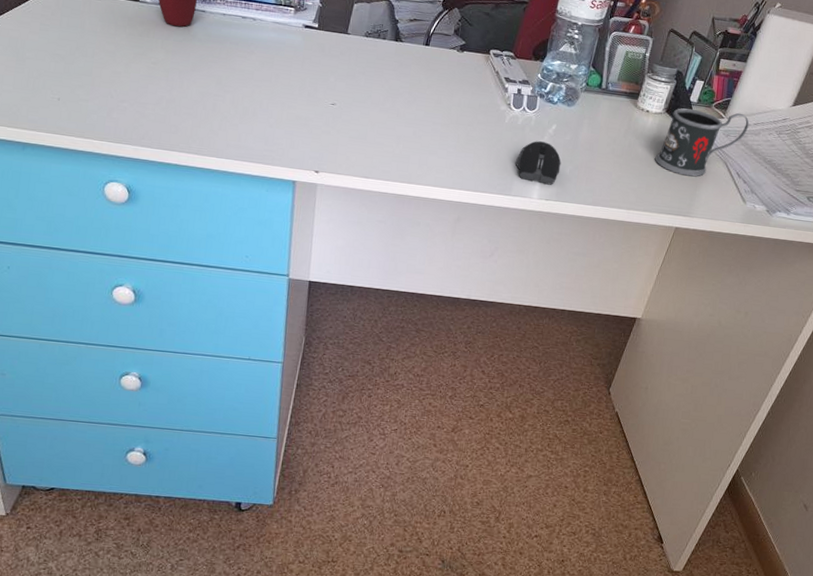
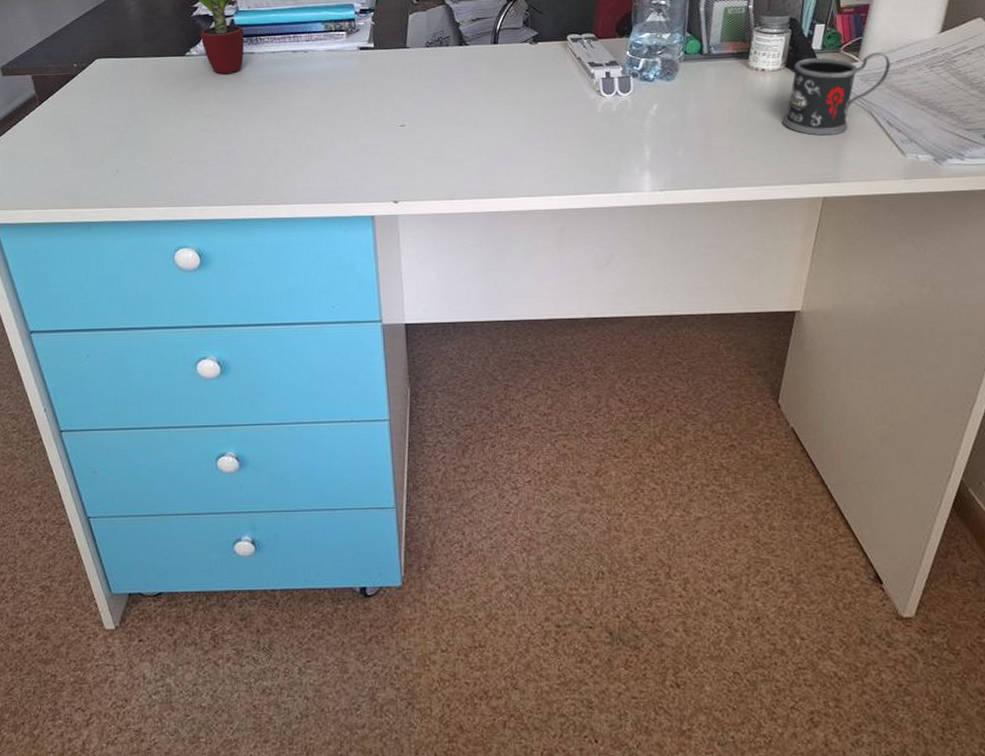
computer mouse: present [515,141,561,185] -> none [617,125,672,173]

